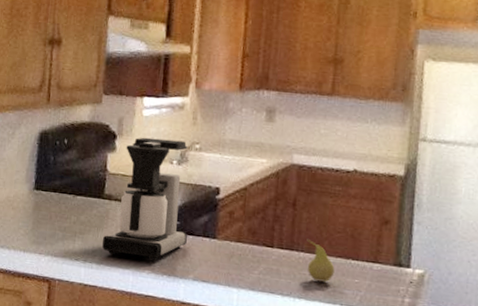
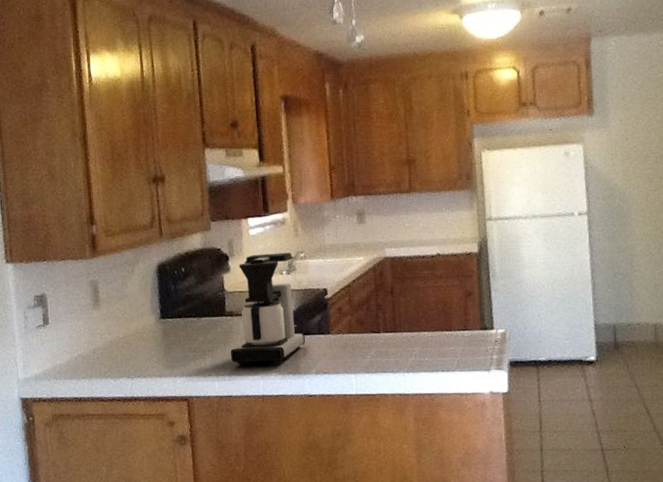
fruit: present [306,238,335,283] -> none [407,319,434,355]

